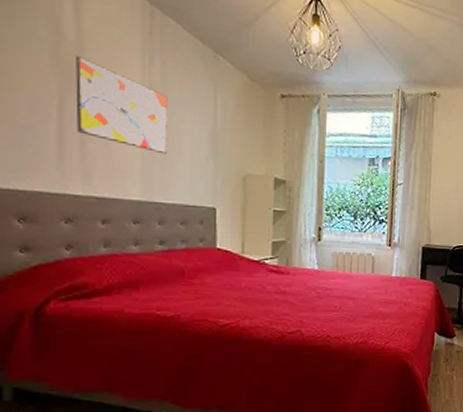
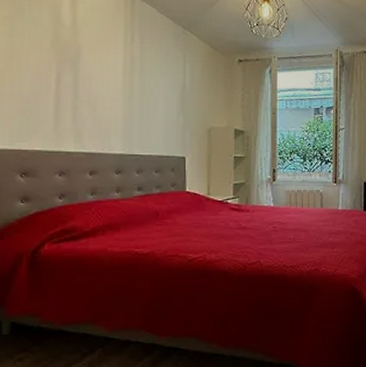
wall art: present [75,55,168,155] -> none [70,38,145,114]

